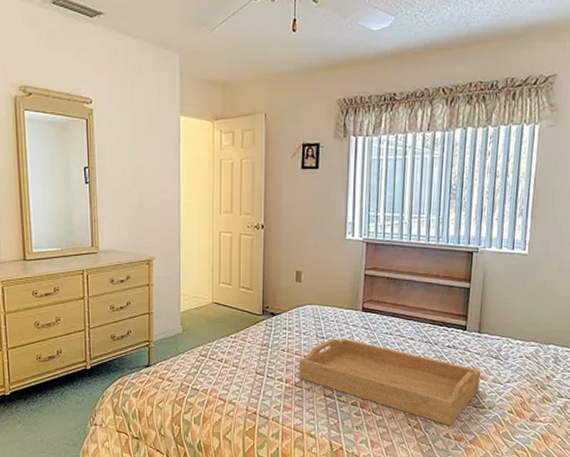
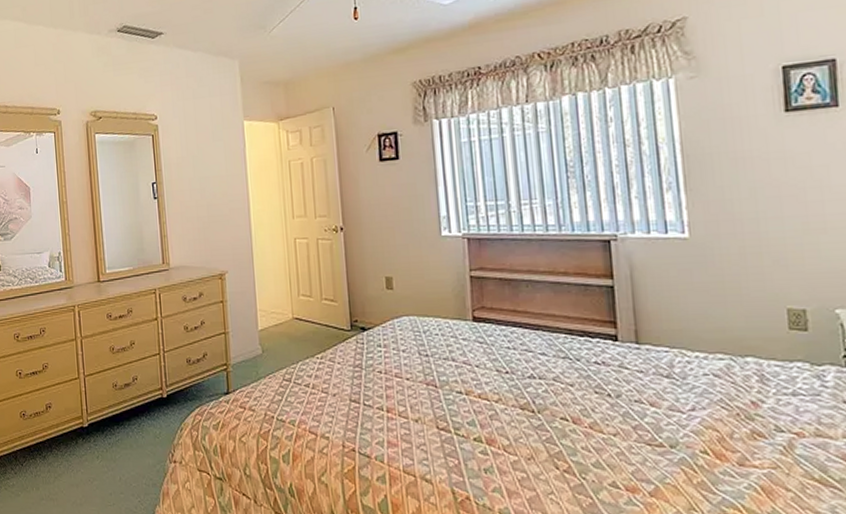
serving tray: present [299,338,481,426] -> none [401,355,651,471]

